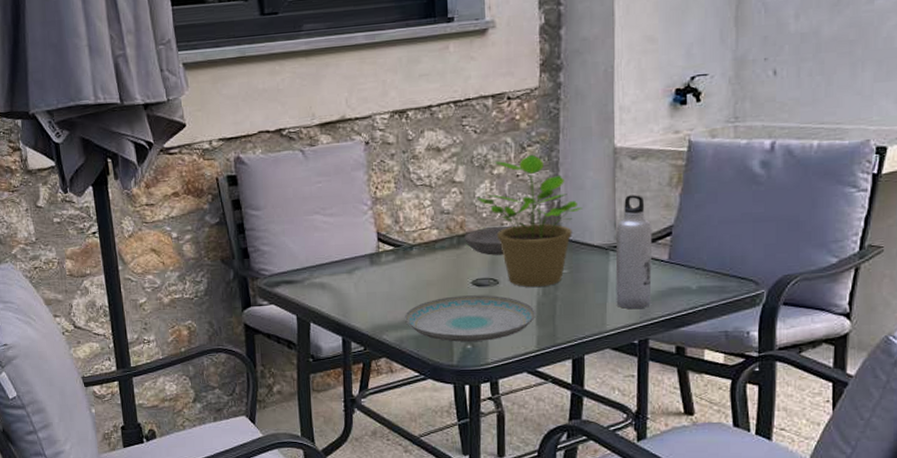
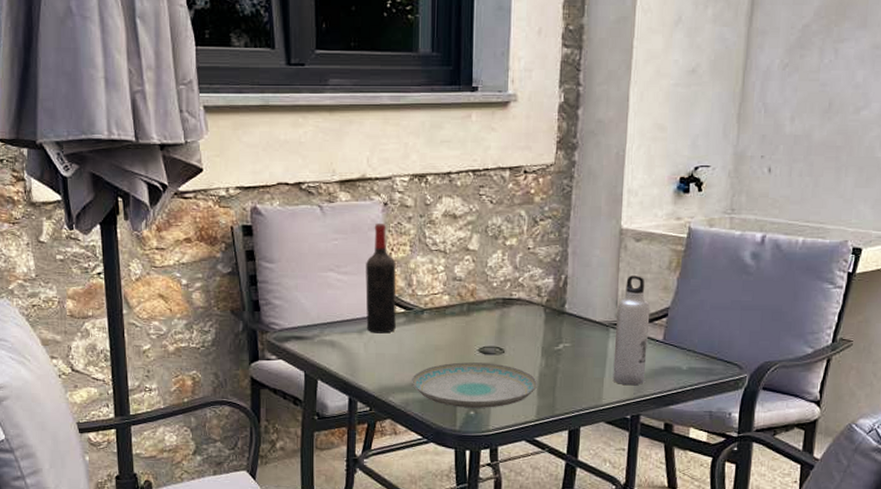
wine bottle: none [351,163,385,273] -> present [365,224,396,334]
bowl: present [465,226,512,256] -> none [474,297,520,325]
potted plant: present [476,154,583,288] -> none [488,228,588,359]

